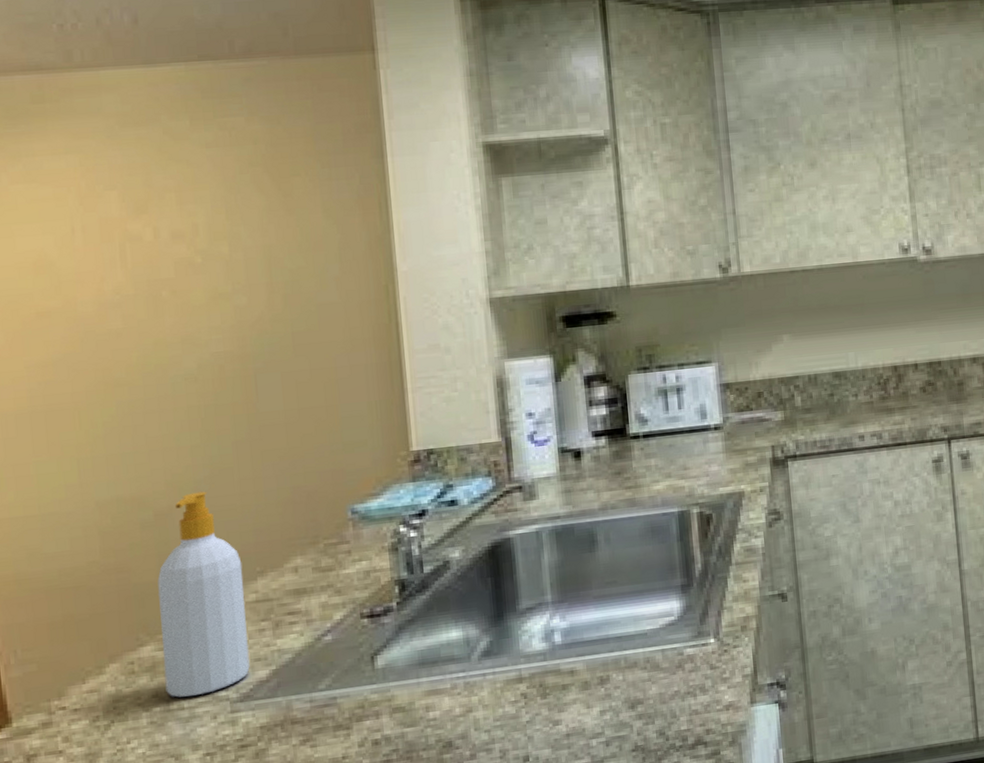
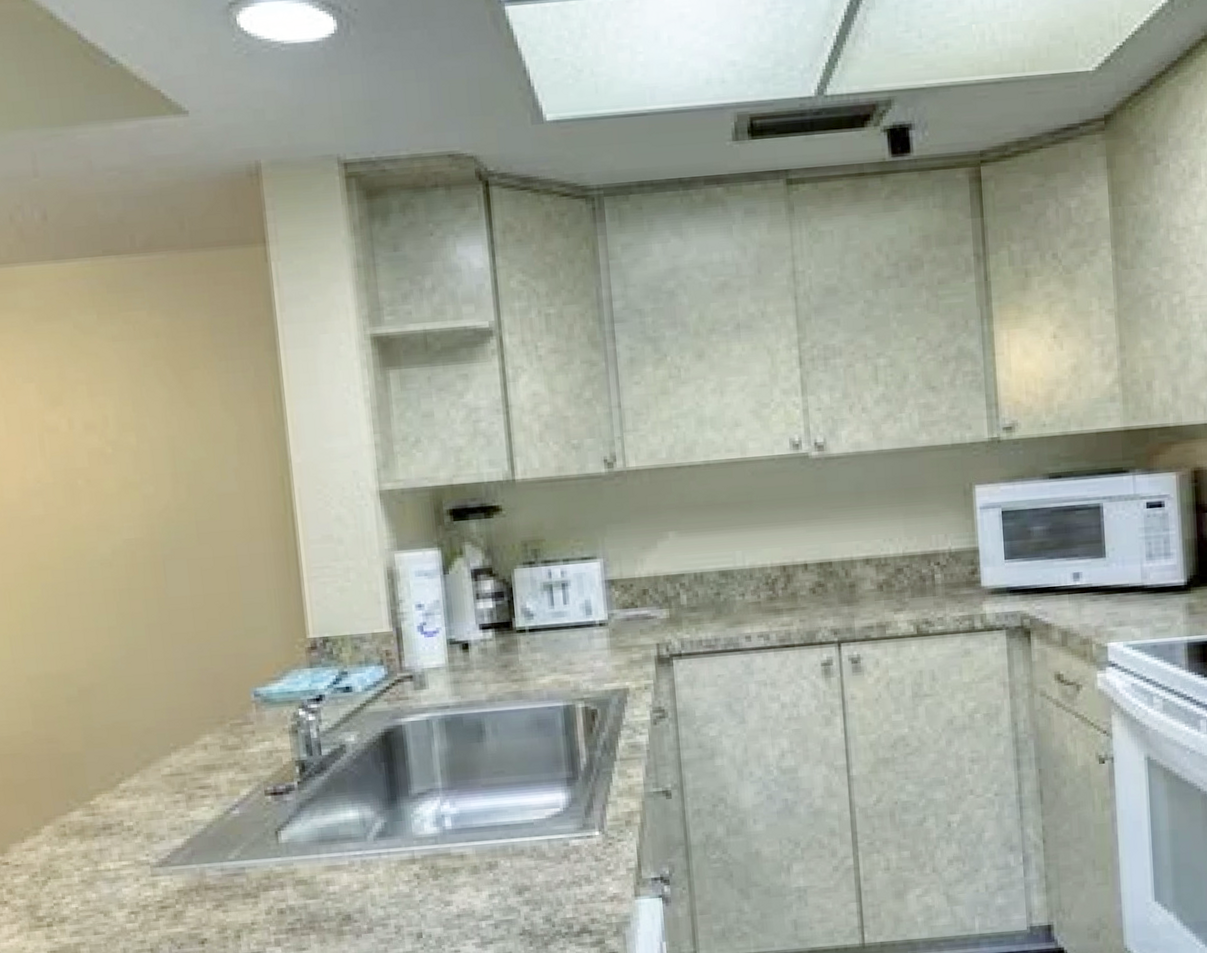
soap bottle: present [157,491,250,697] -> none [83,670,167,860]

